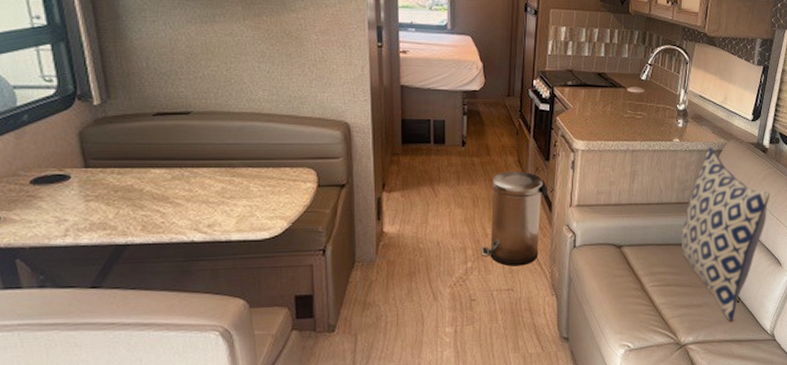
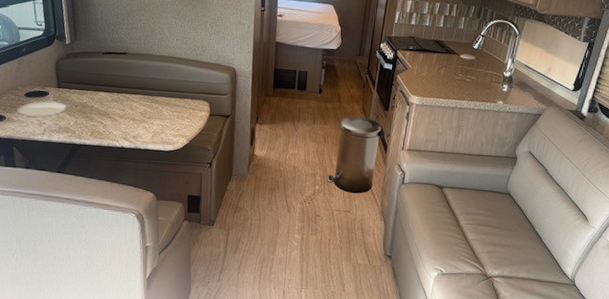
plate: none [19,187,101,212] -> present [17,101,67,117]
pillow: present [681,146,770,321] -> none [495,110,584,263]

